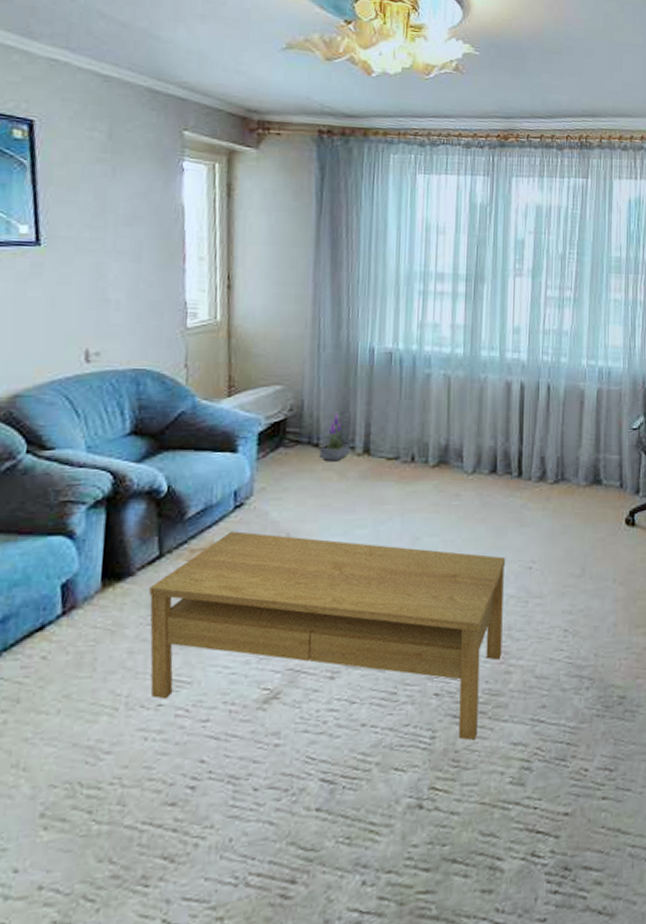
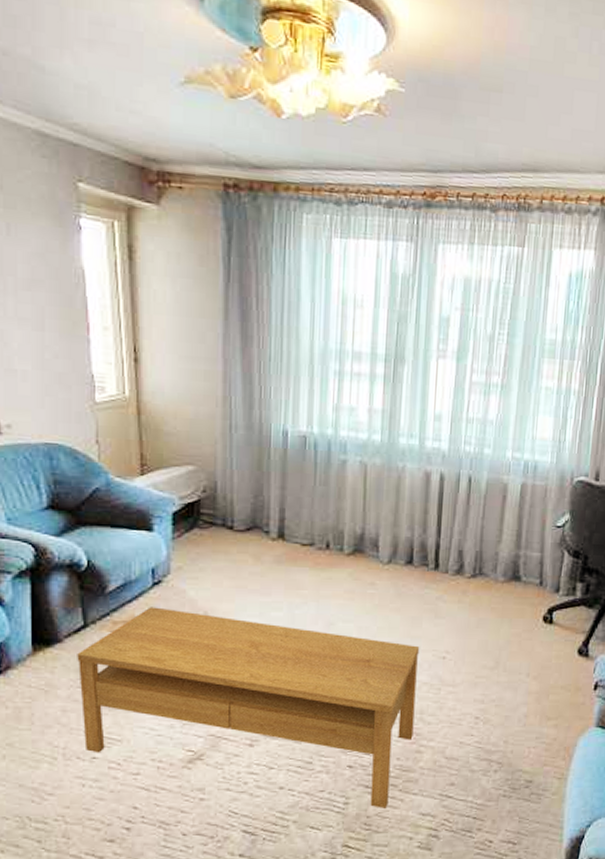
potted plant: present [319,414,349,462] -> none [234,498,263,545]

